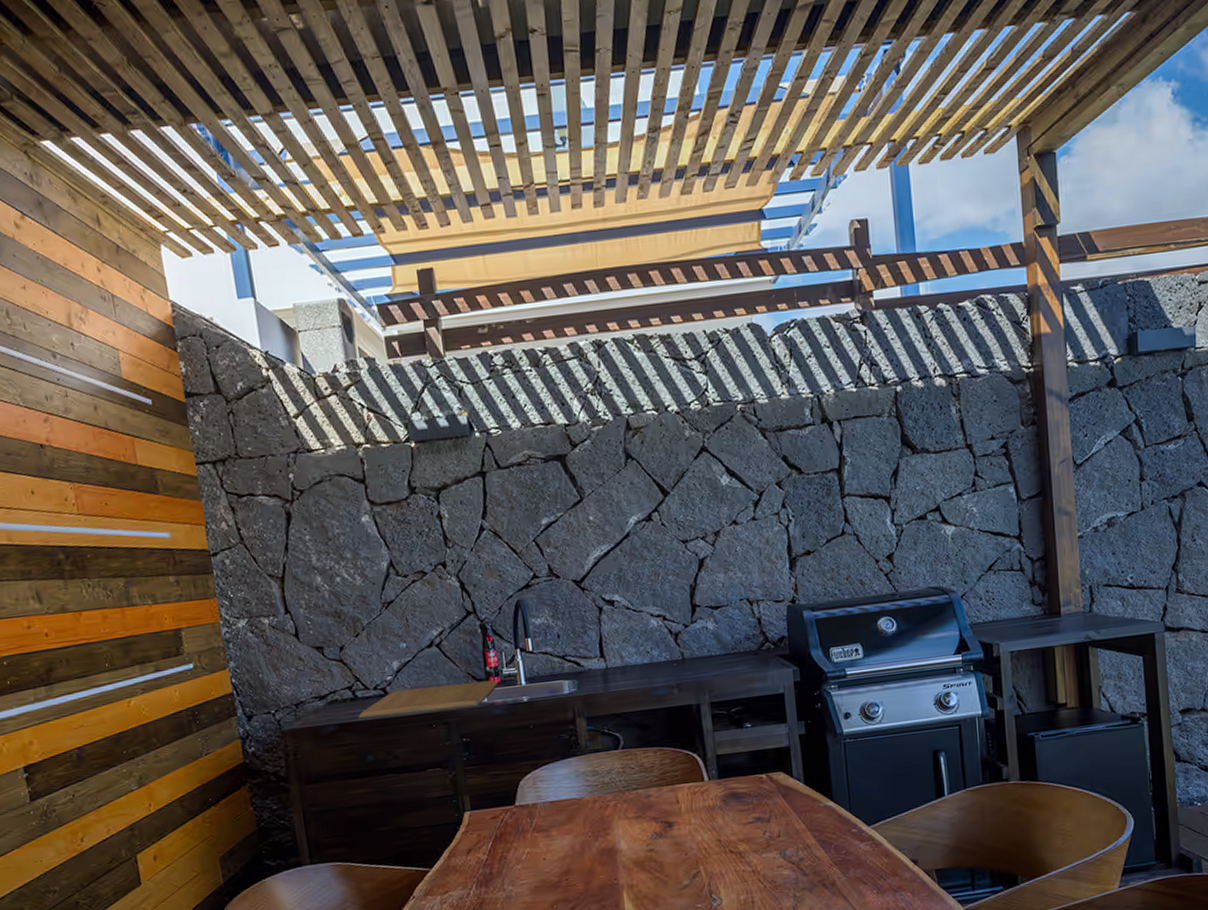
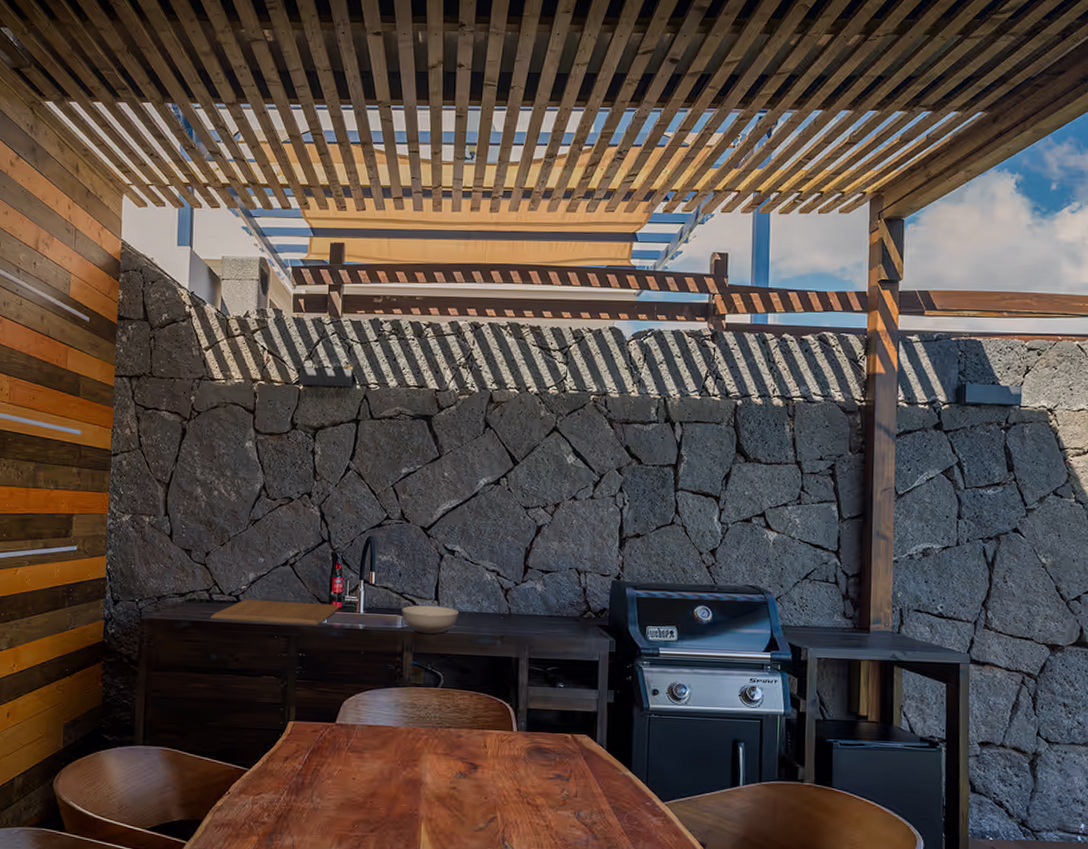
bowl: none [566,663,629,697] -> present [402,605,459,635]

